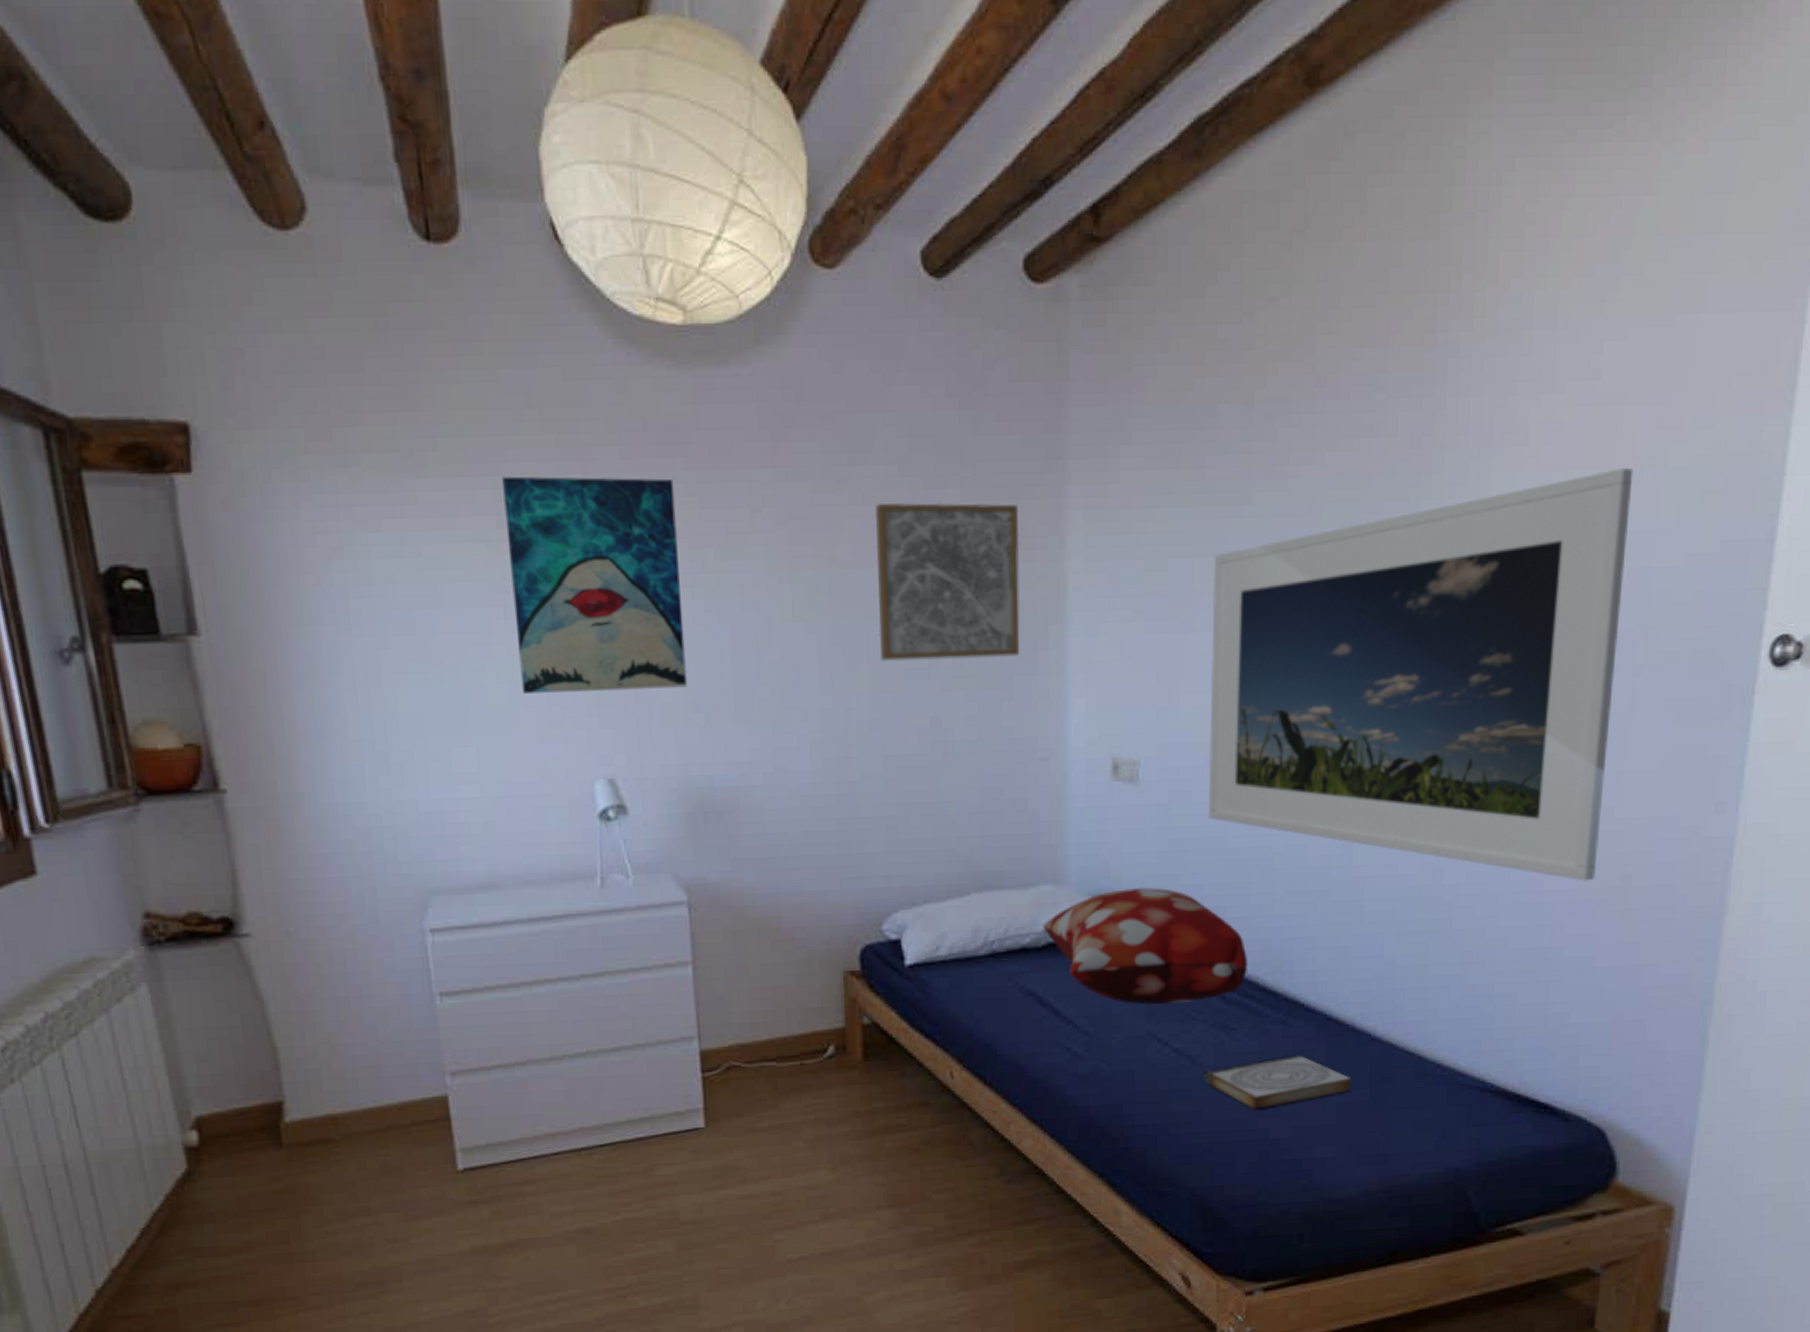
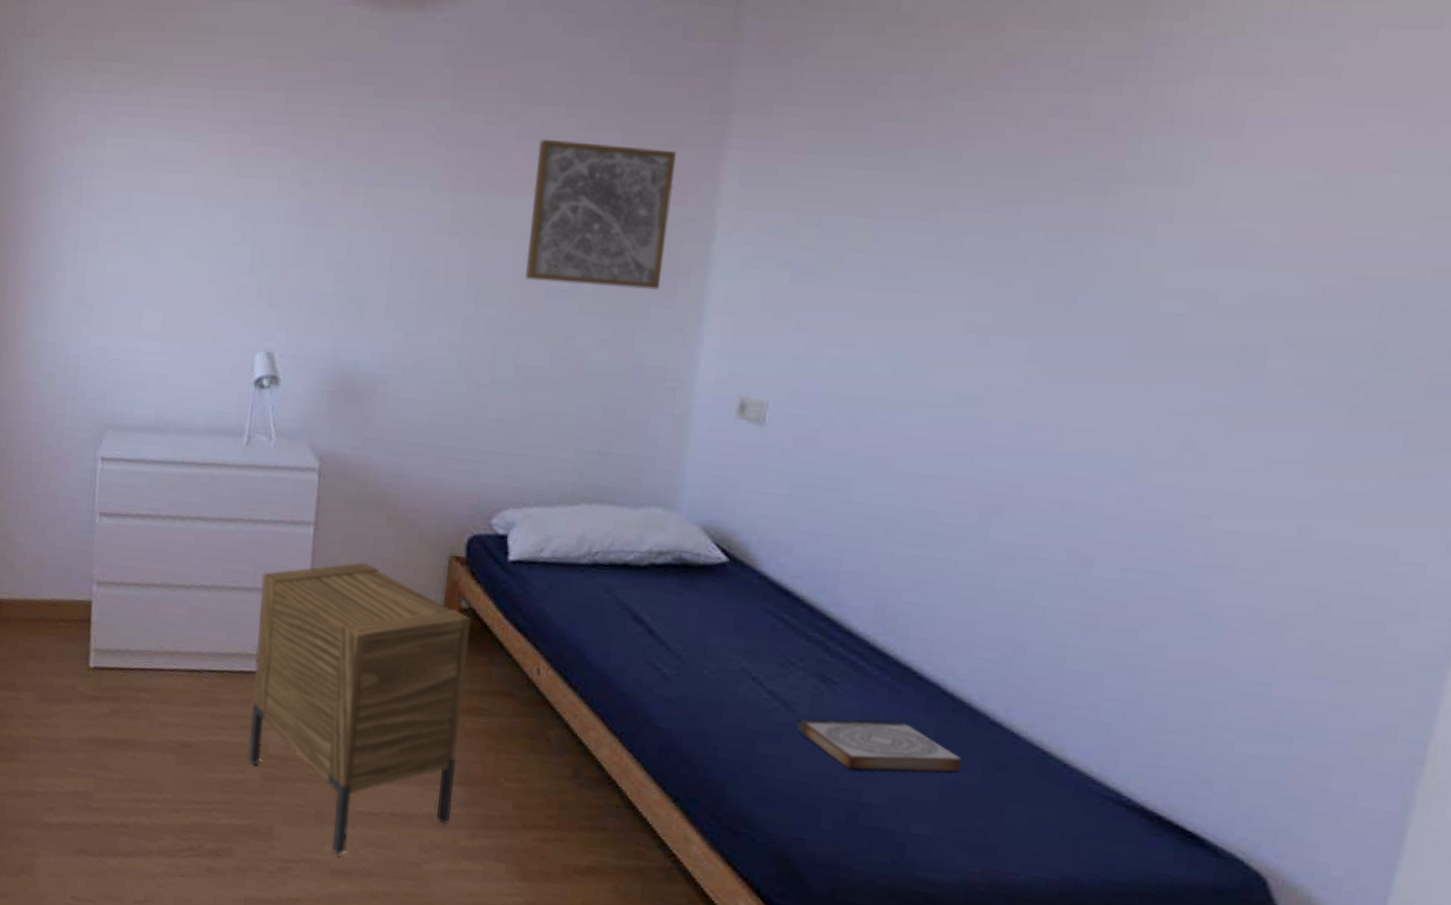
wall art: present [502,476,687,694] -> none [208,89,363,282]
nightstand: none [643,994,883,1310] -> present [248,561,472,856]
decorative pillow: present [1043,887,1249,1005] -> none [648,524,860,647]
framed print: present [1208,468,1634,881] -> none [833,171,1373,602]

